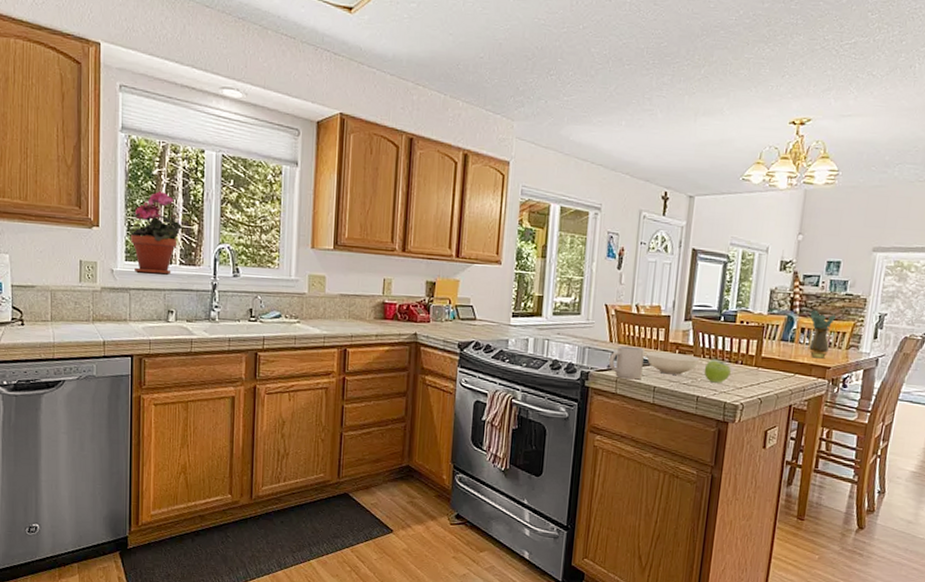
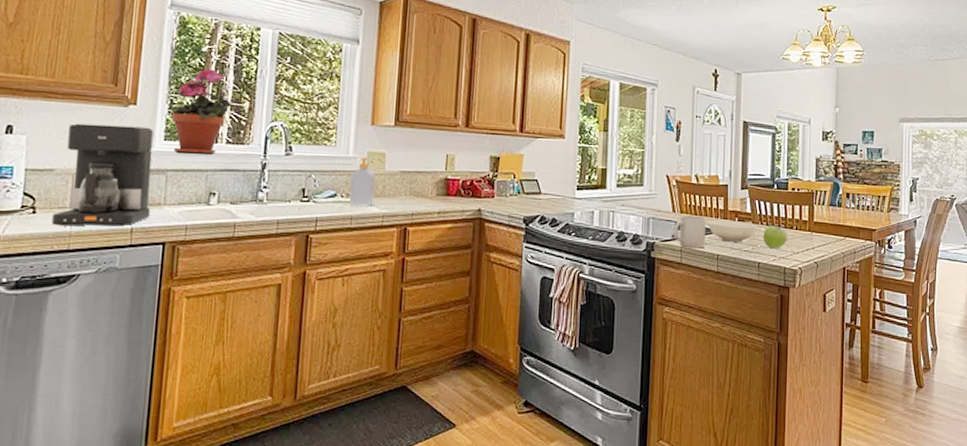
coffee maker: none [38,244,118,338] -> present [52,123,153,226]
soap bottle: none [292,280,316,329] -> present [349,158,375,208]
vase: present [808,306,837,359] -> none [851,173,876,222]

